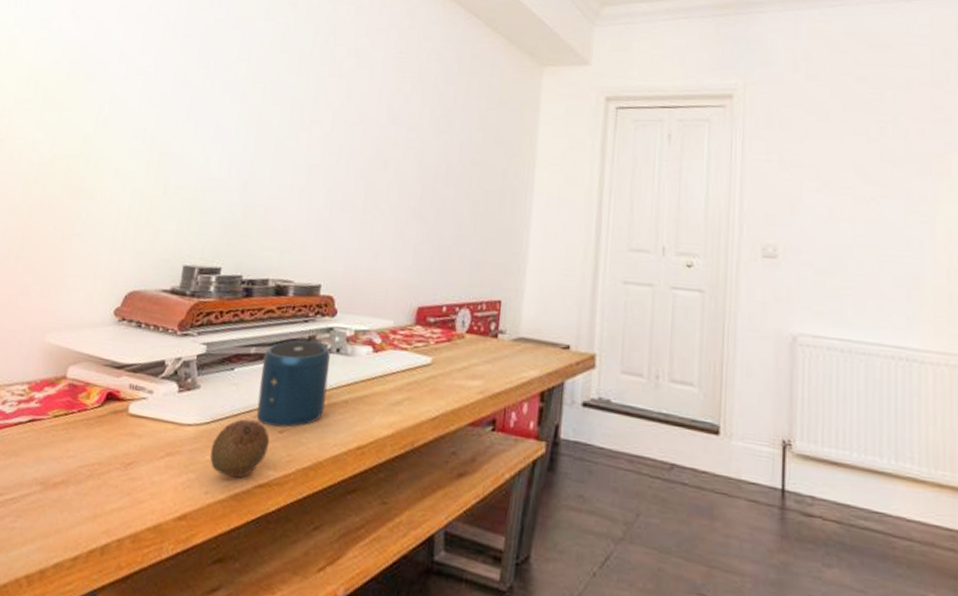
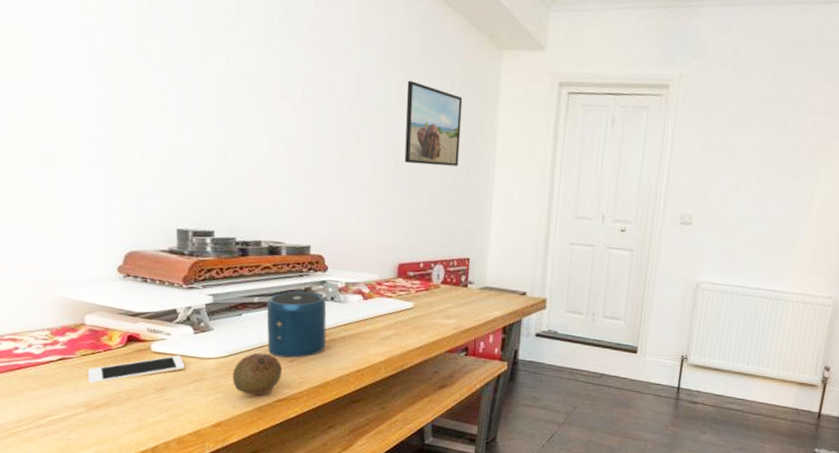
cell phone: none [52,419,161,454] -> present [88,355,185,384]
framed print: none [432,101,500,192] -> present [404,80,463,167]

